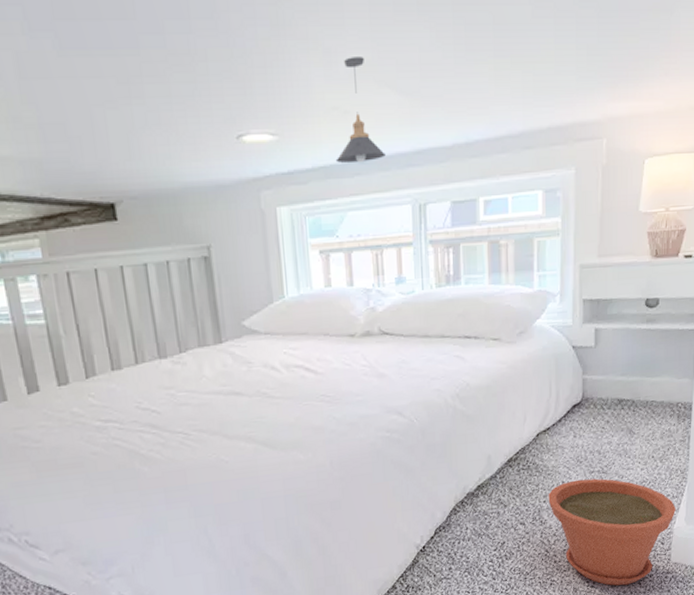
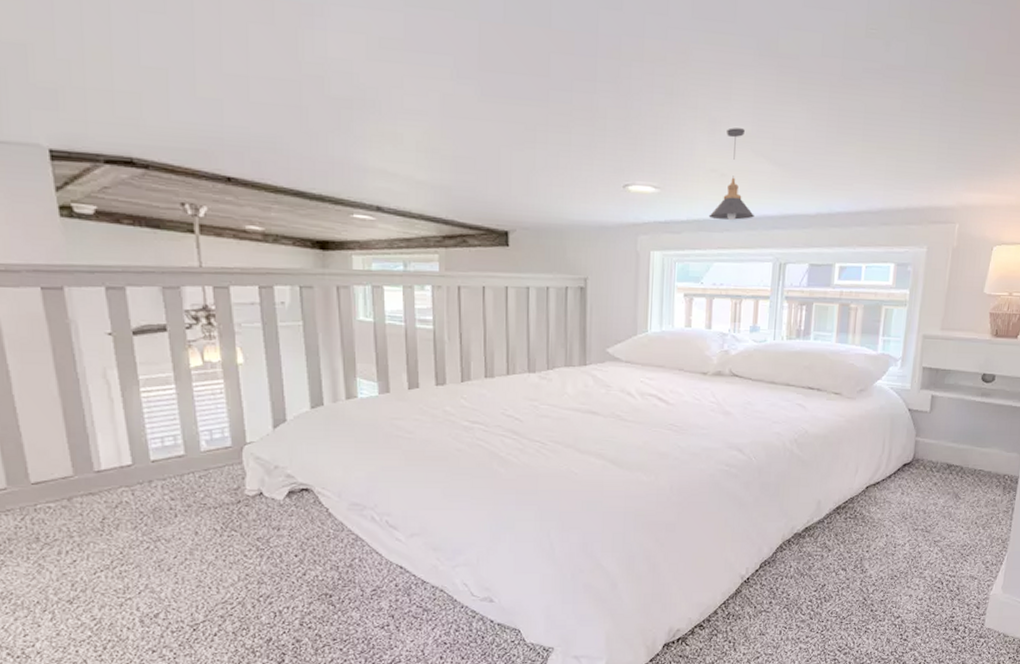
plant pot: present [548,478,676,586] -> none [871,535,994,643]

